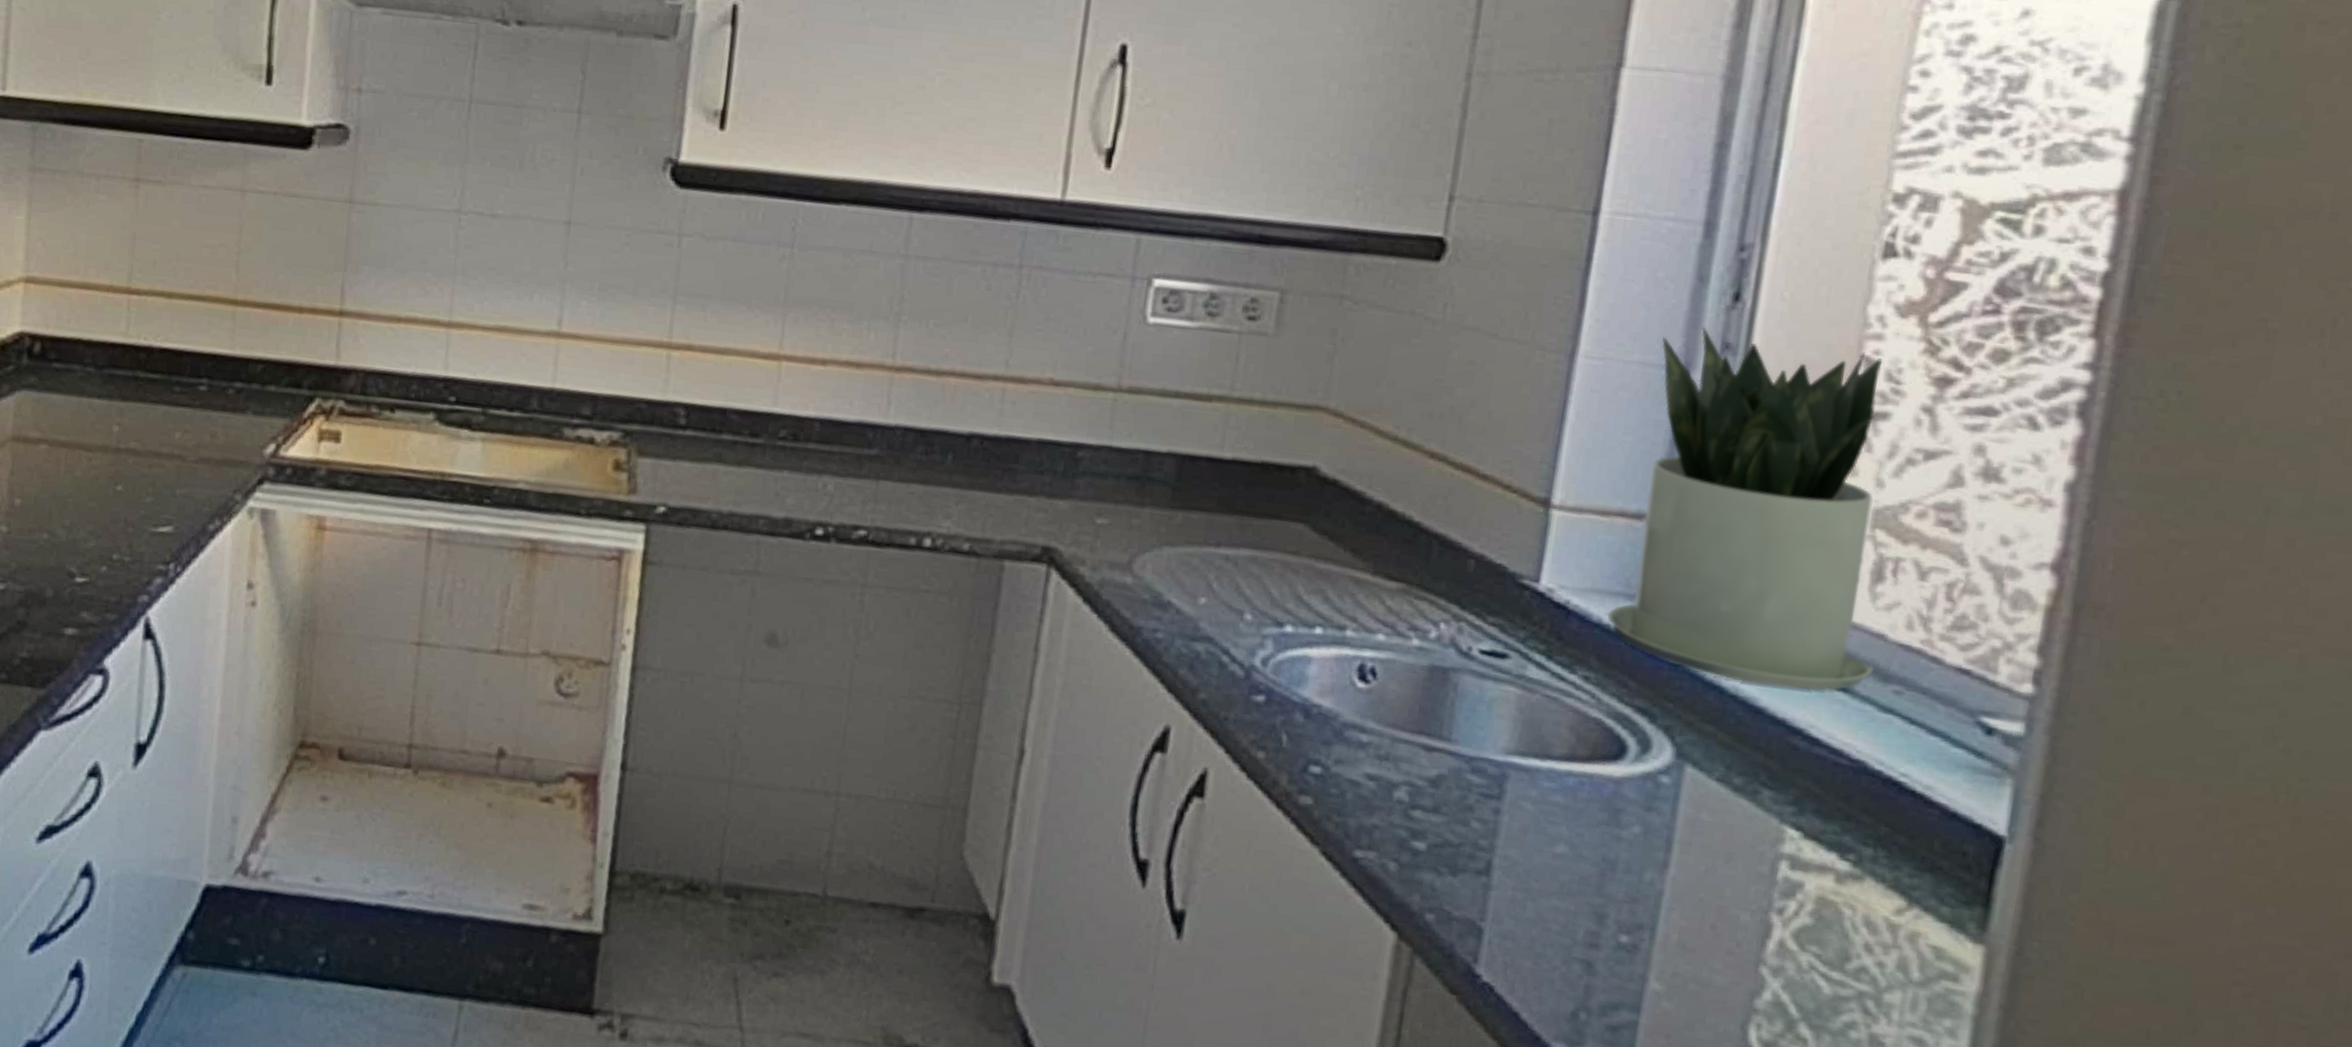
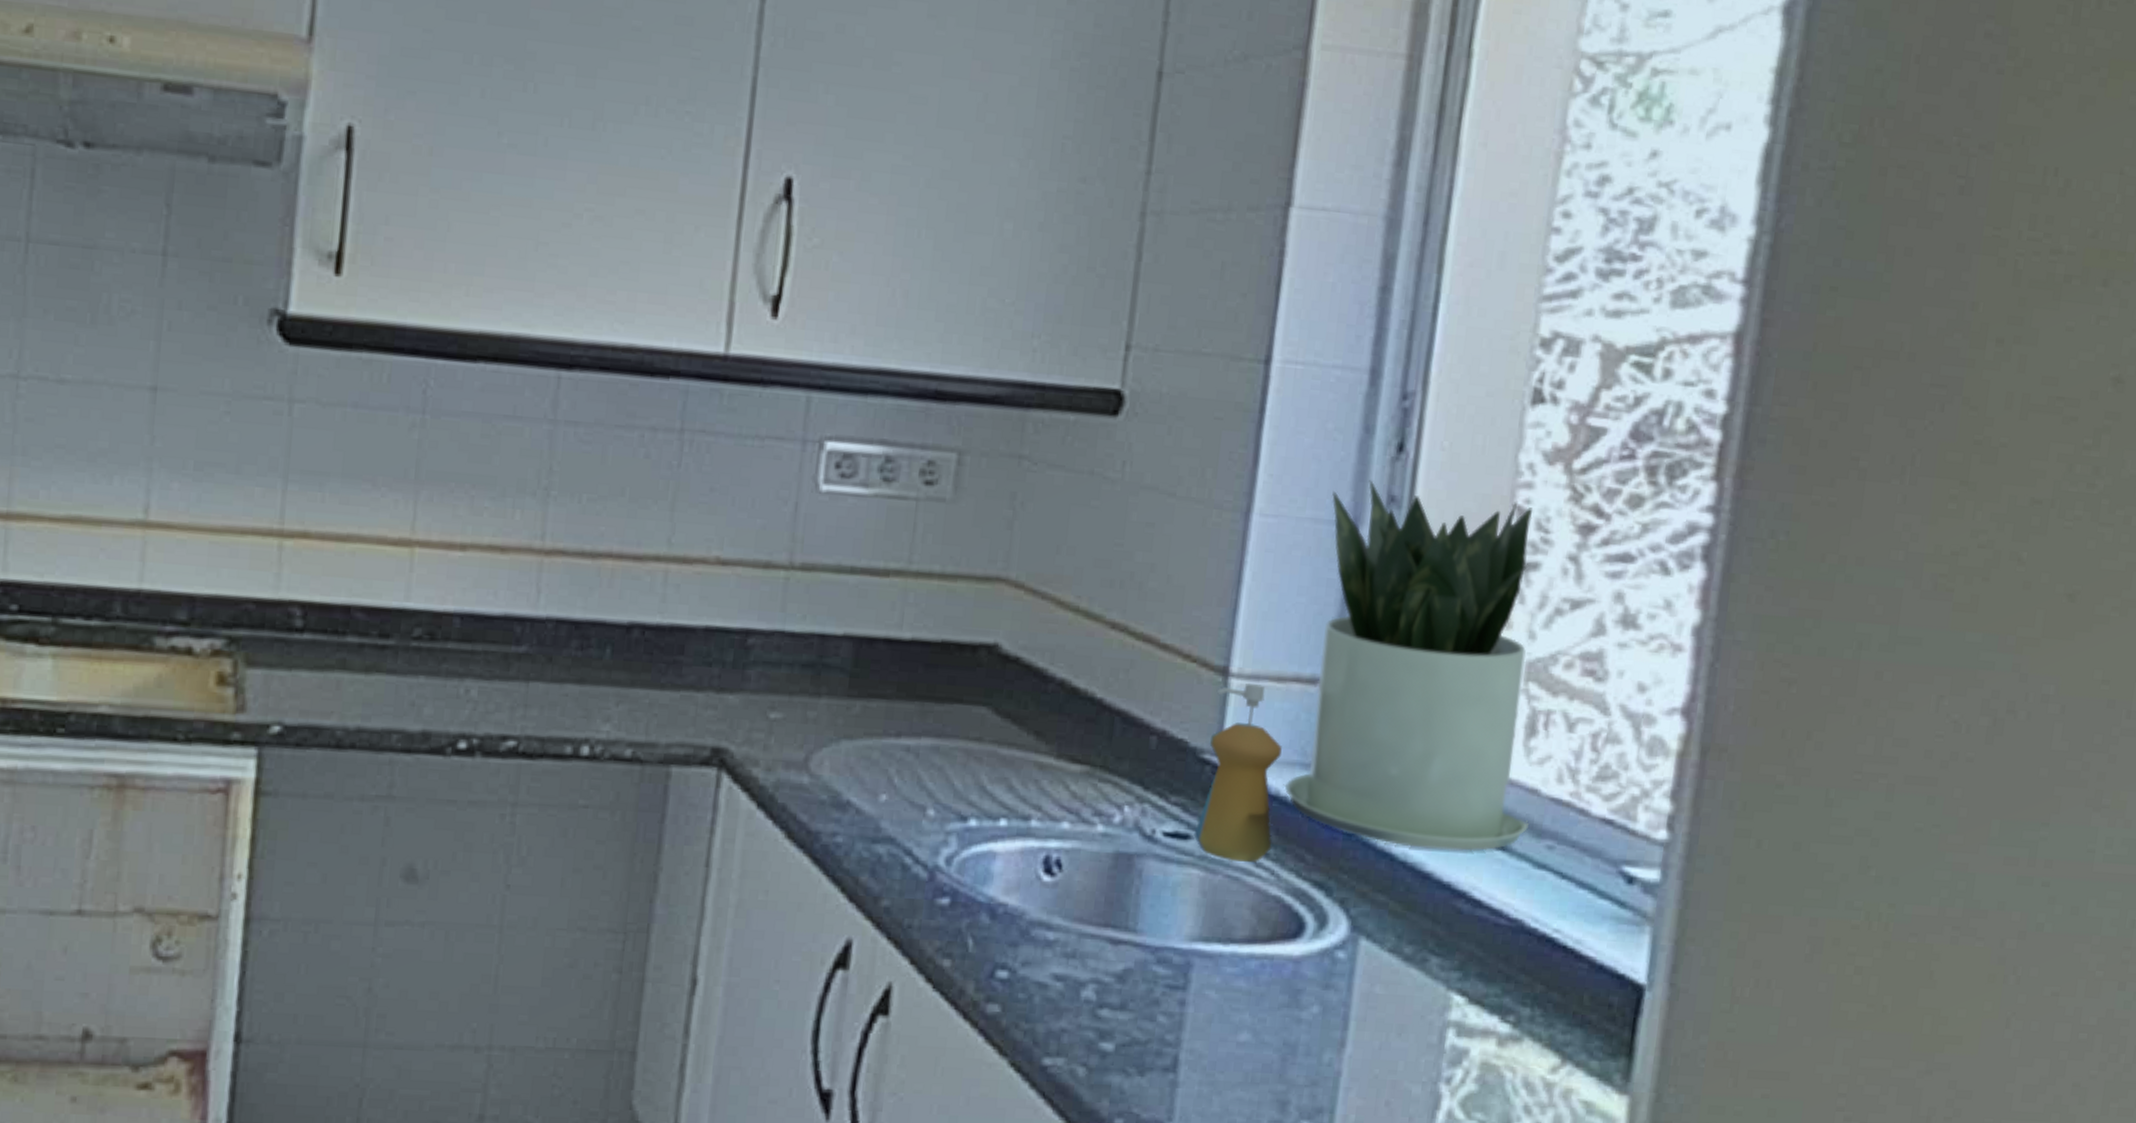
soap dispenser: none [1511,514,1605,685] -> present [1193,682,1282,863]

